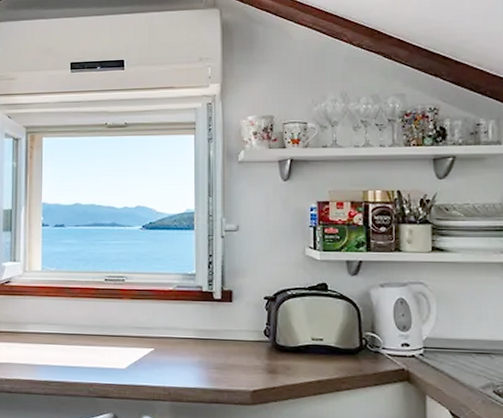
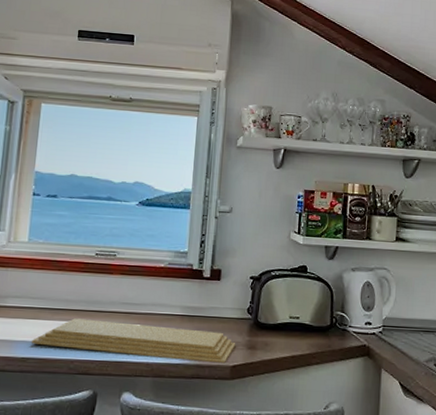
cutting board: none [52,343,255,388] -> present [31,318,236,364]

